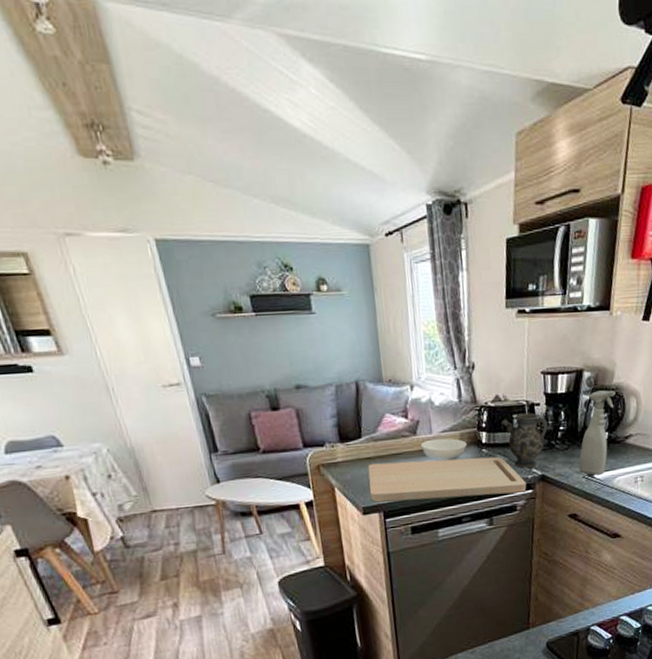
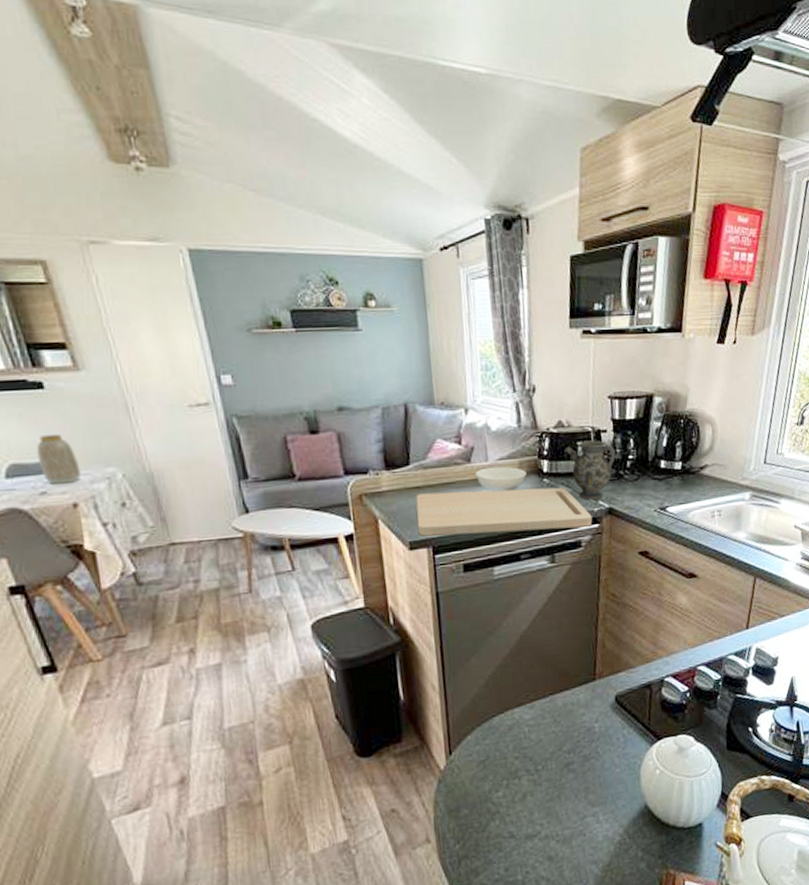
vase: none [30,414,71,460] -> present [36,434,81,486]
spray bottle: present [578,390,616,475] -> none [649,417,689,509]

